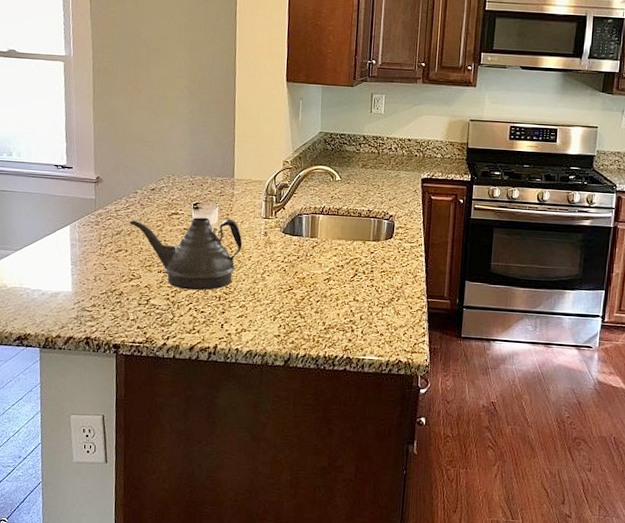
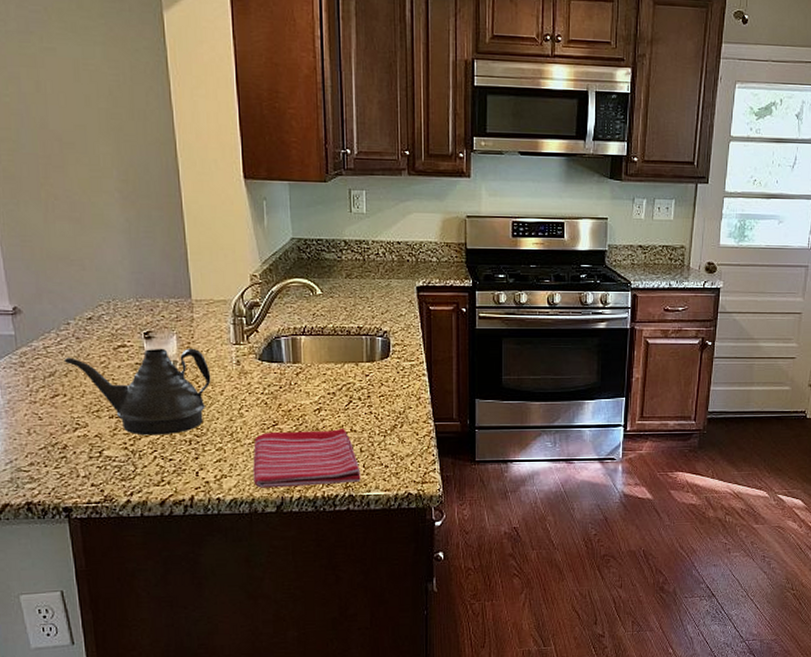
dish towel: none [267,295,359,346] -> present [253,428,361,488]

